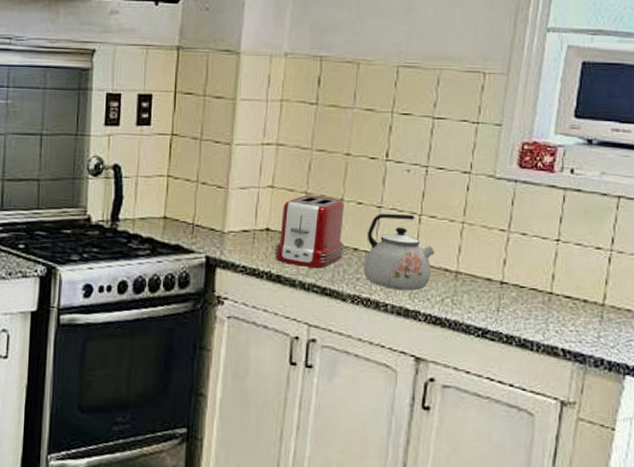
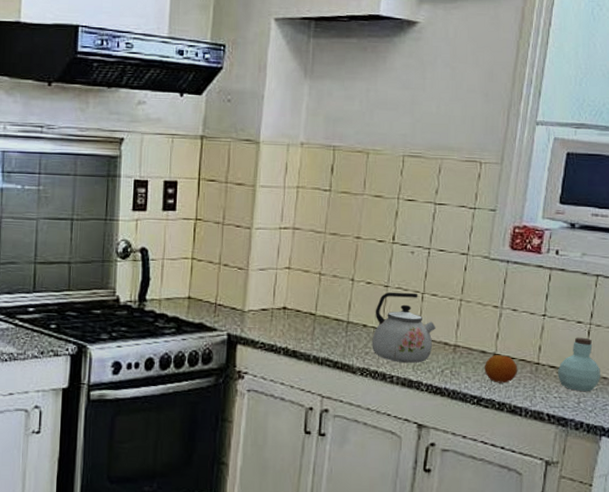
toaster: present [274,195,344,268] -> none [291,275,355,344]
fruit: none [489,283,528,314] -> present [484,355,518,383]
jar: none [573,265,623,325] -> present [557,337,600,391]

